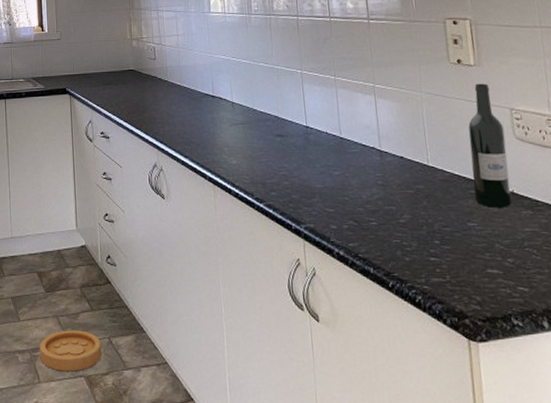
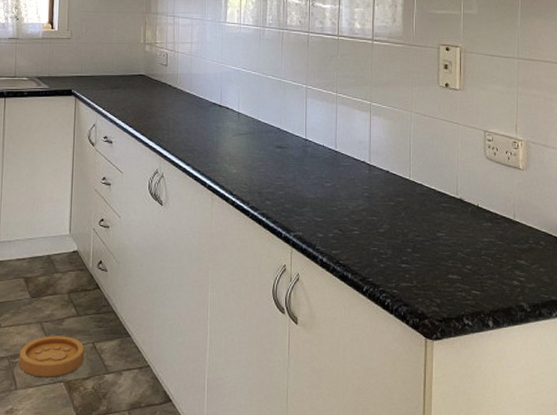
wine bottle: present [468,83,512,207] -> none [446,106,477,220]

